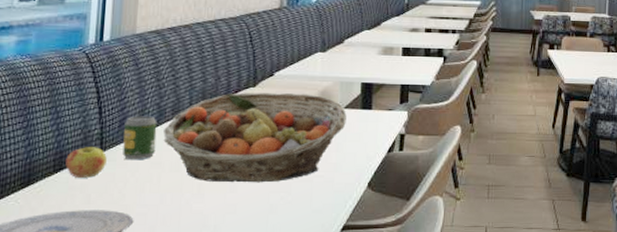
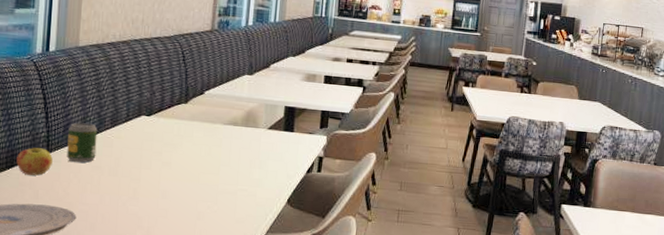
fruit basket: present [163,93,347,183] -> none [103,108,270,192]

